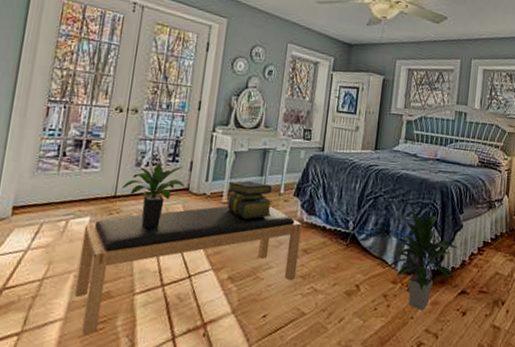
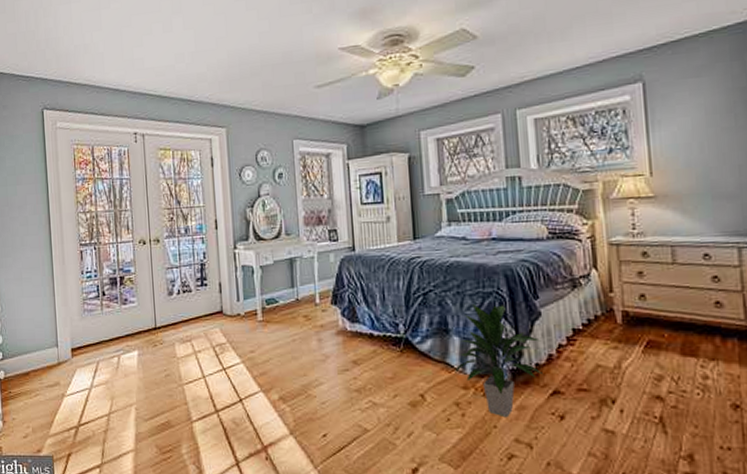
bench: present [74,206,302,335] -> none [134,318,350,464]
potted plant: present [123,162,186,228] -> none [161,289,219,355]
stack of books: present [227,180,272,220] -> none [260,294,310,336]

